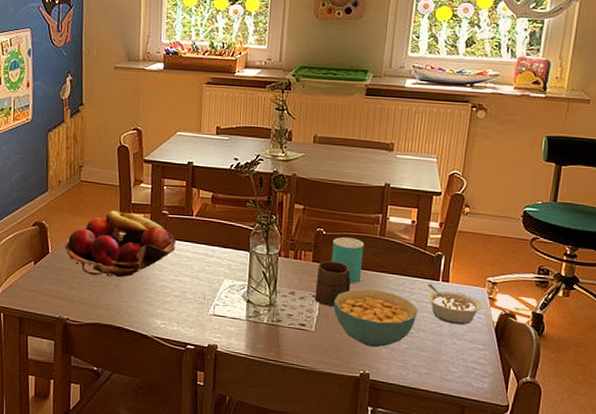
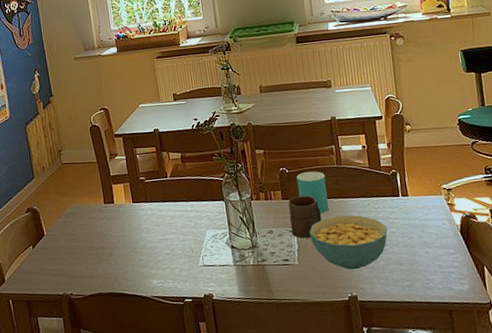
fruit basket: present [64,210,177,277] -> none [57,185,157,249]
legume: present [426,283,483,325] -> none [389,200,445,235]

